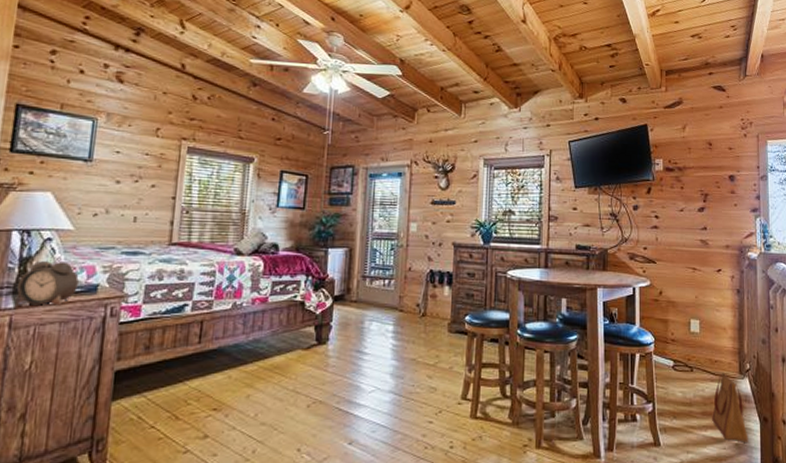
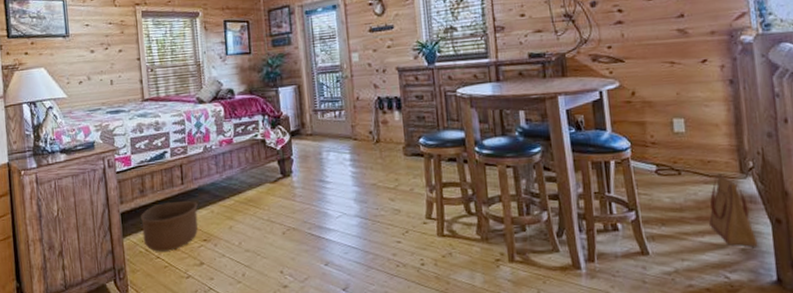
alarm clock: present [16,261,80,306] -> none [35,125,80,165]
basket: none [137,363,214,420] -> present [141,201,198,252]

